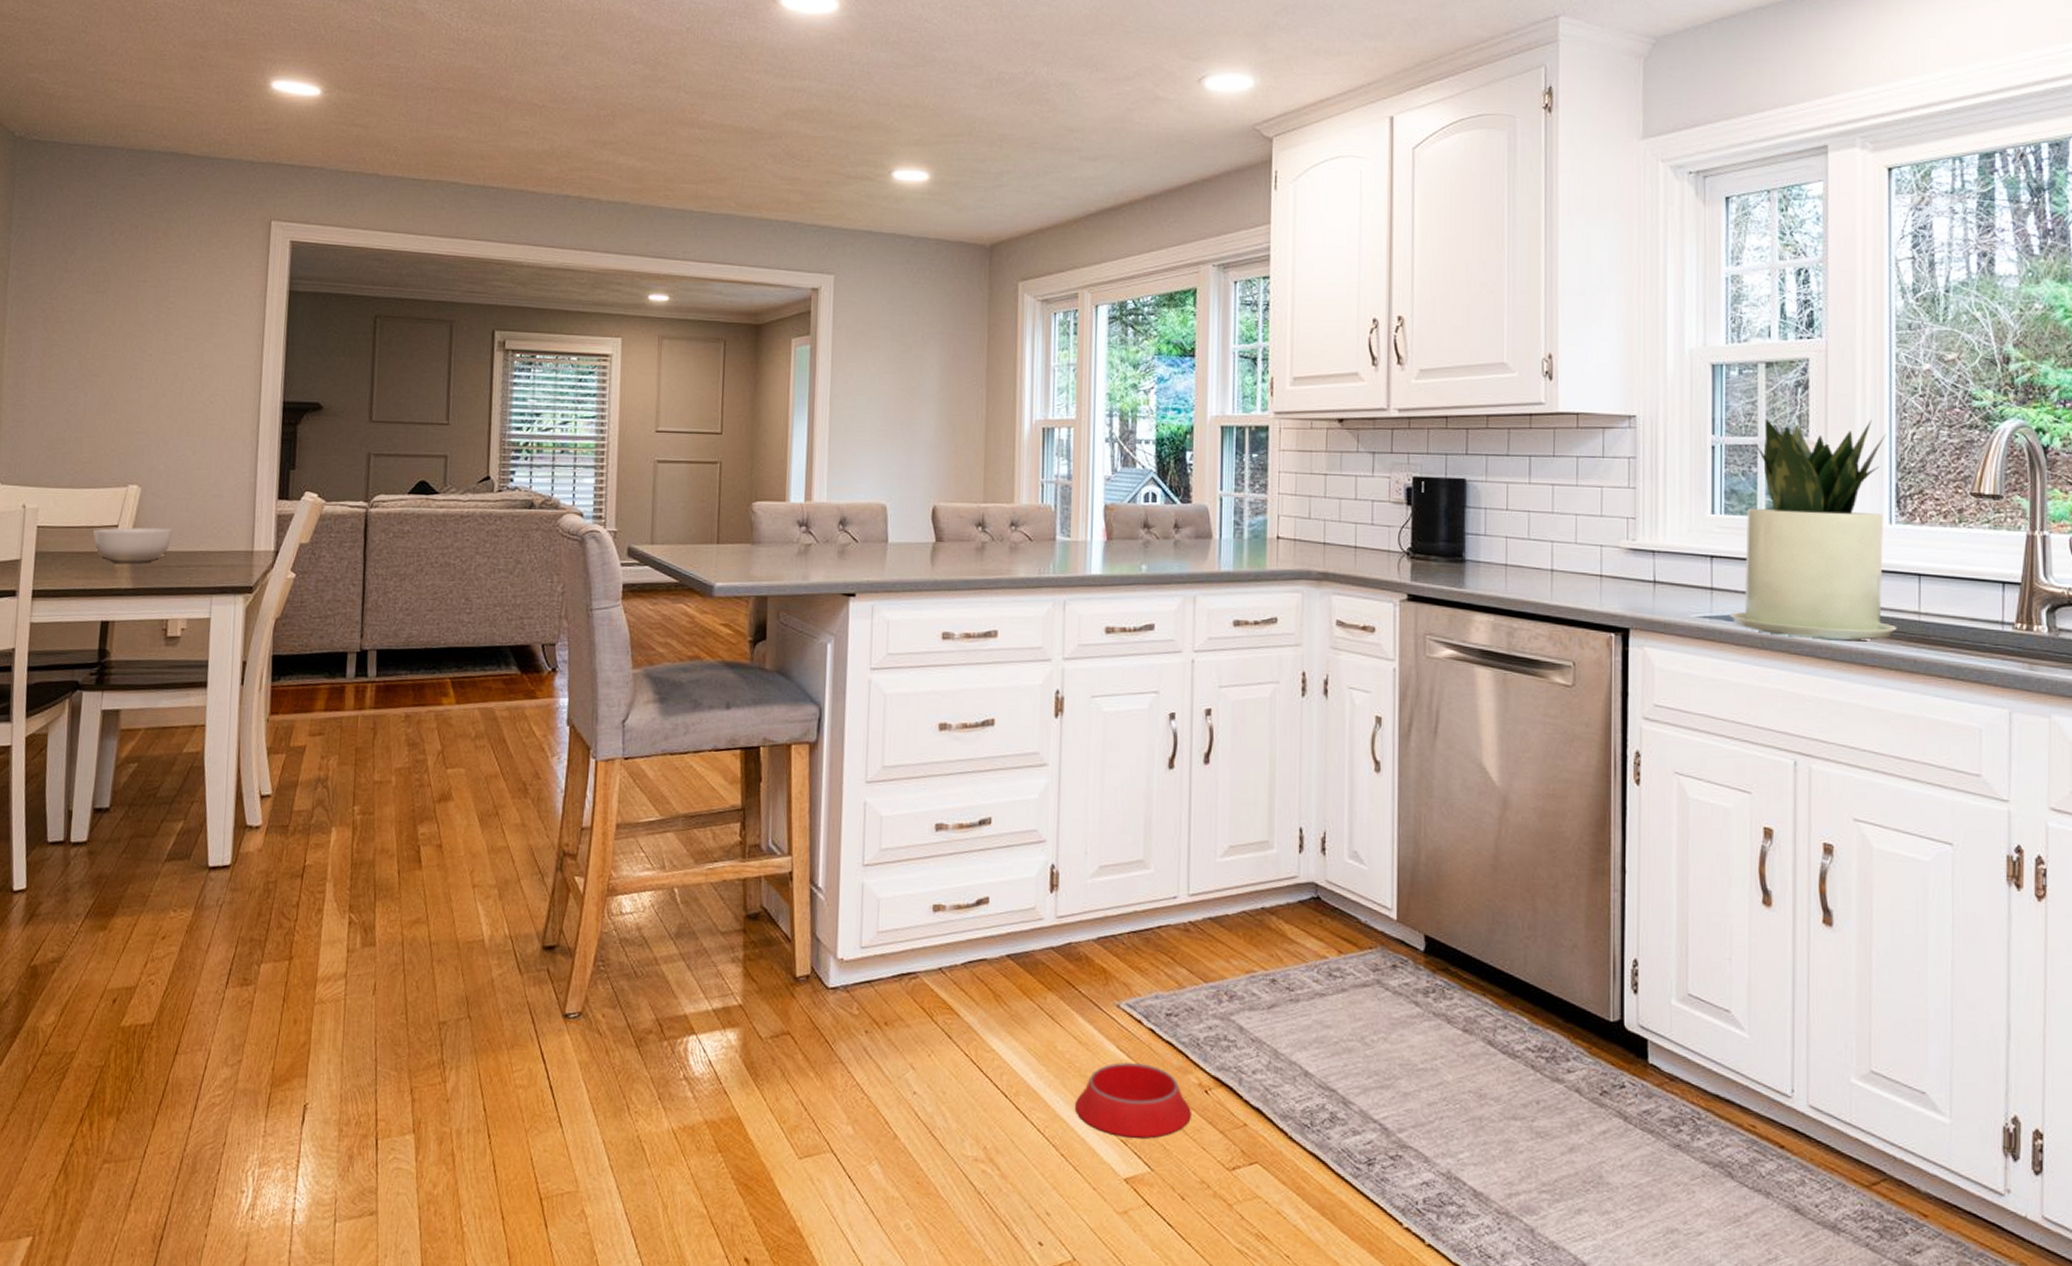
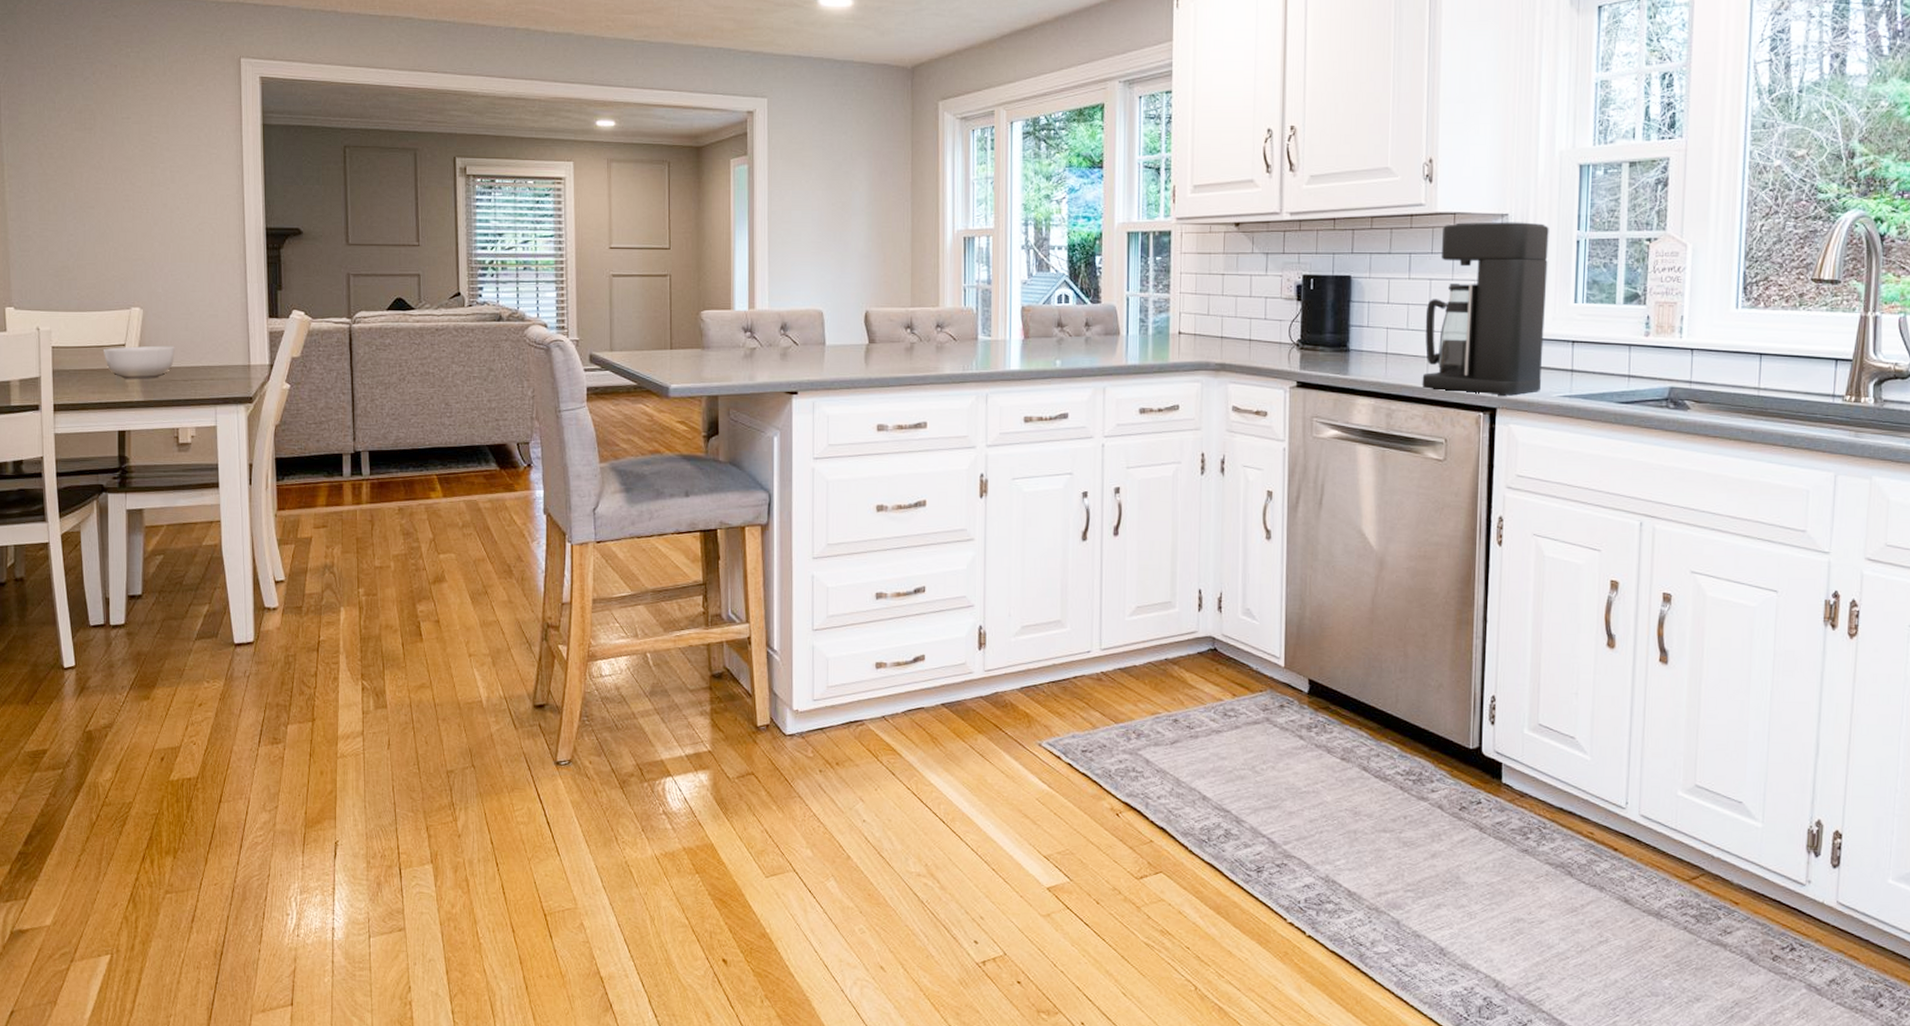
pet bowl: present [1076,1062,1191,1138] -> none [1004,792,1104,854]
coffee maker: none [1546,423,1681,615] -> present [1422,222,1549,396]
planter: present [1730,419,1897,641] -> none [1588,212,1738,414]

